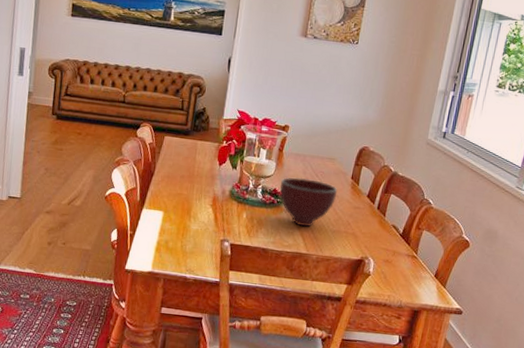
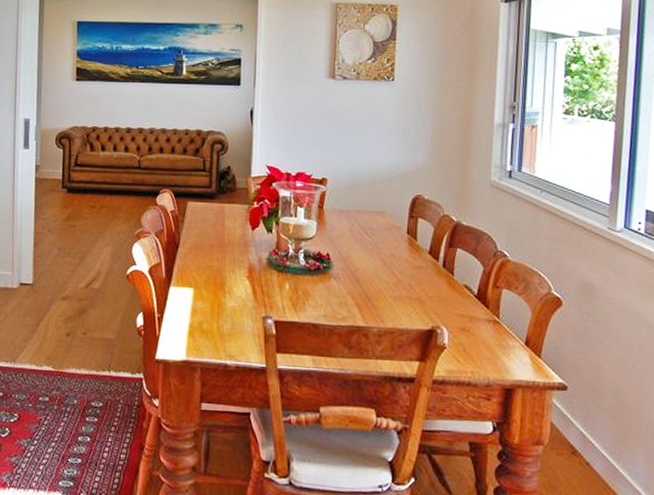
bowl: present [279,177,338,227] -> none [324,236,393,295]

